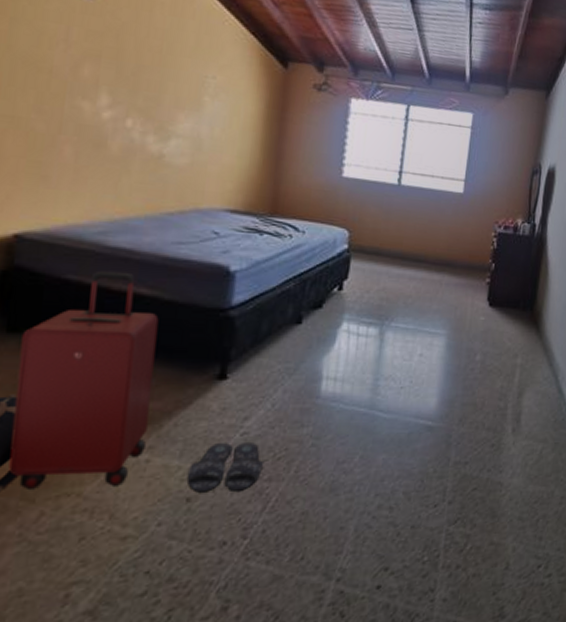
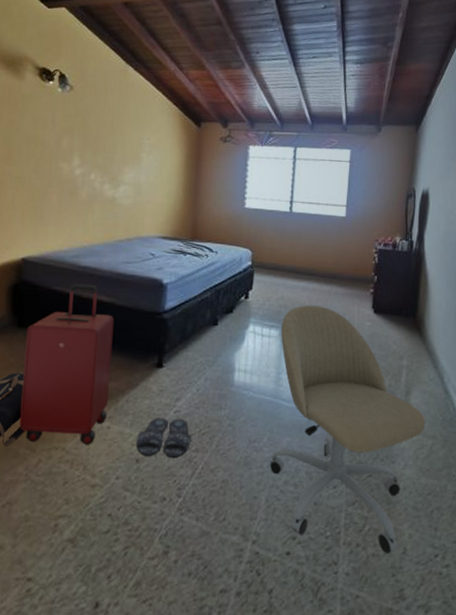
office chair: none [360,297,537,571] -> present [269,305,425,553]

